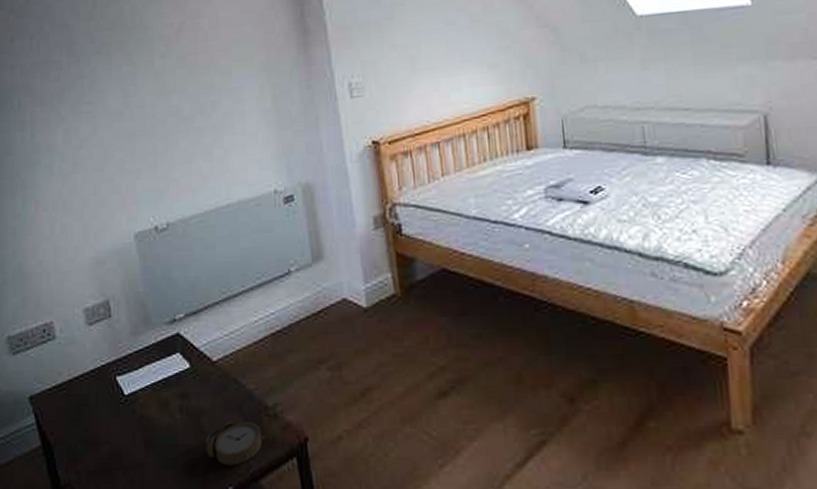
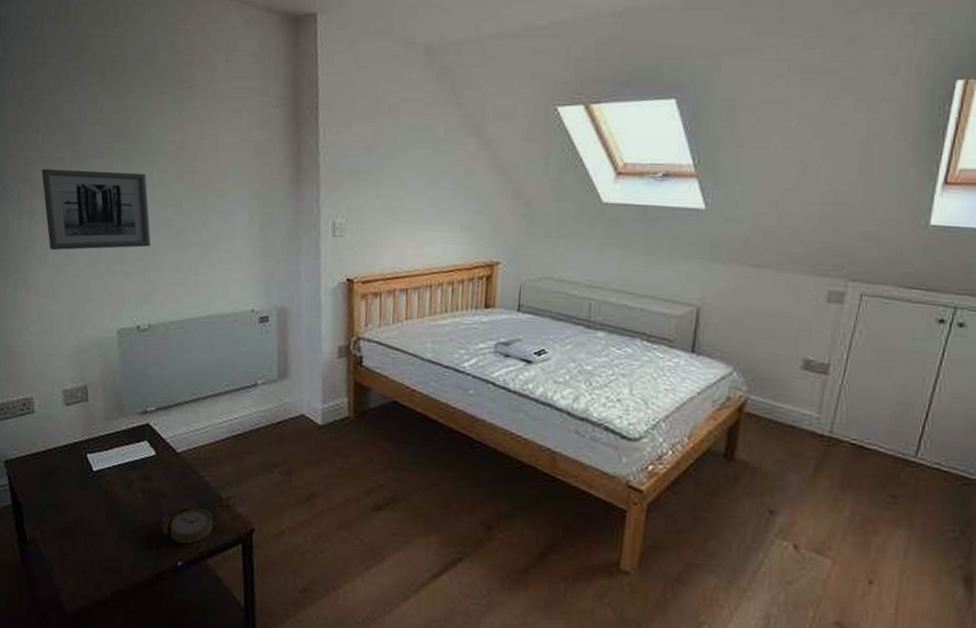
wall art: none [39,63,160,159] -> present [41,168,151,251]

